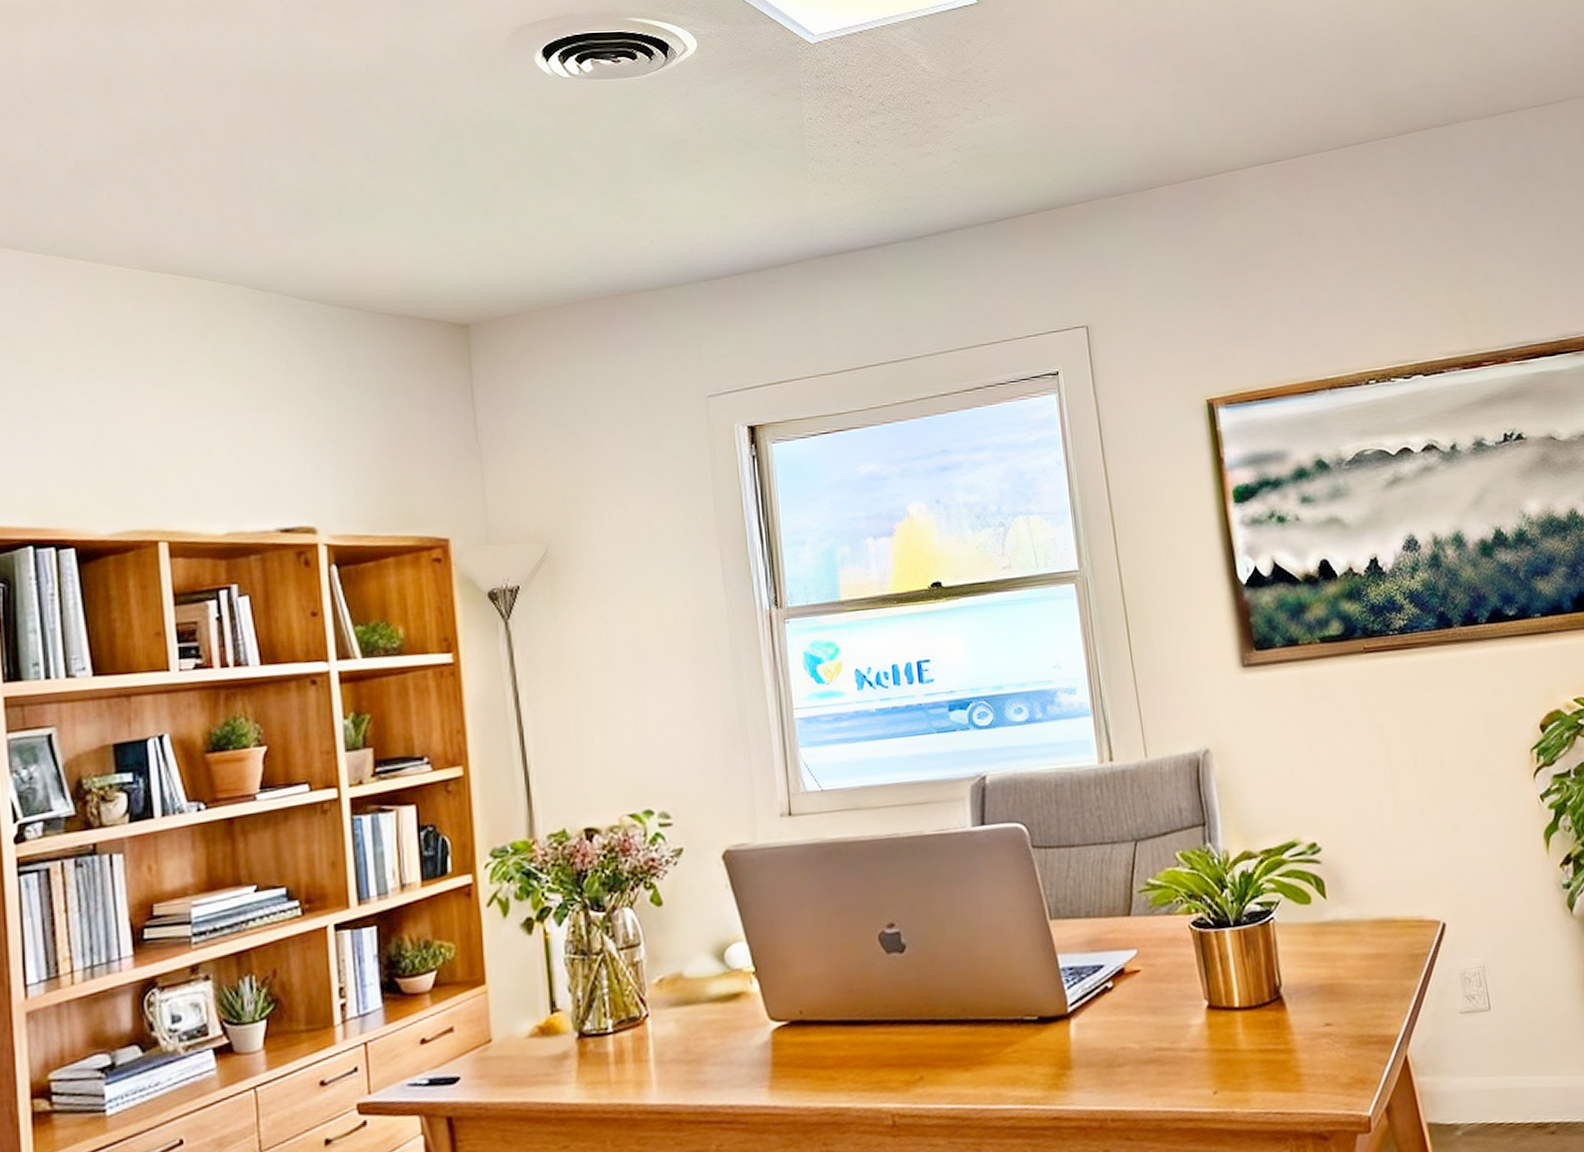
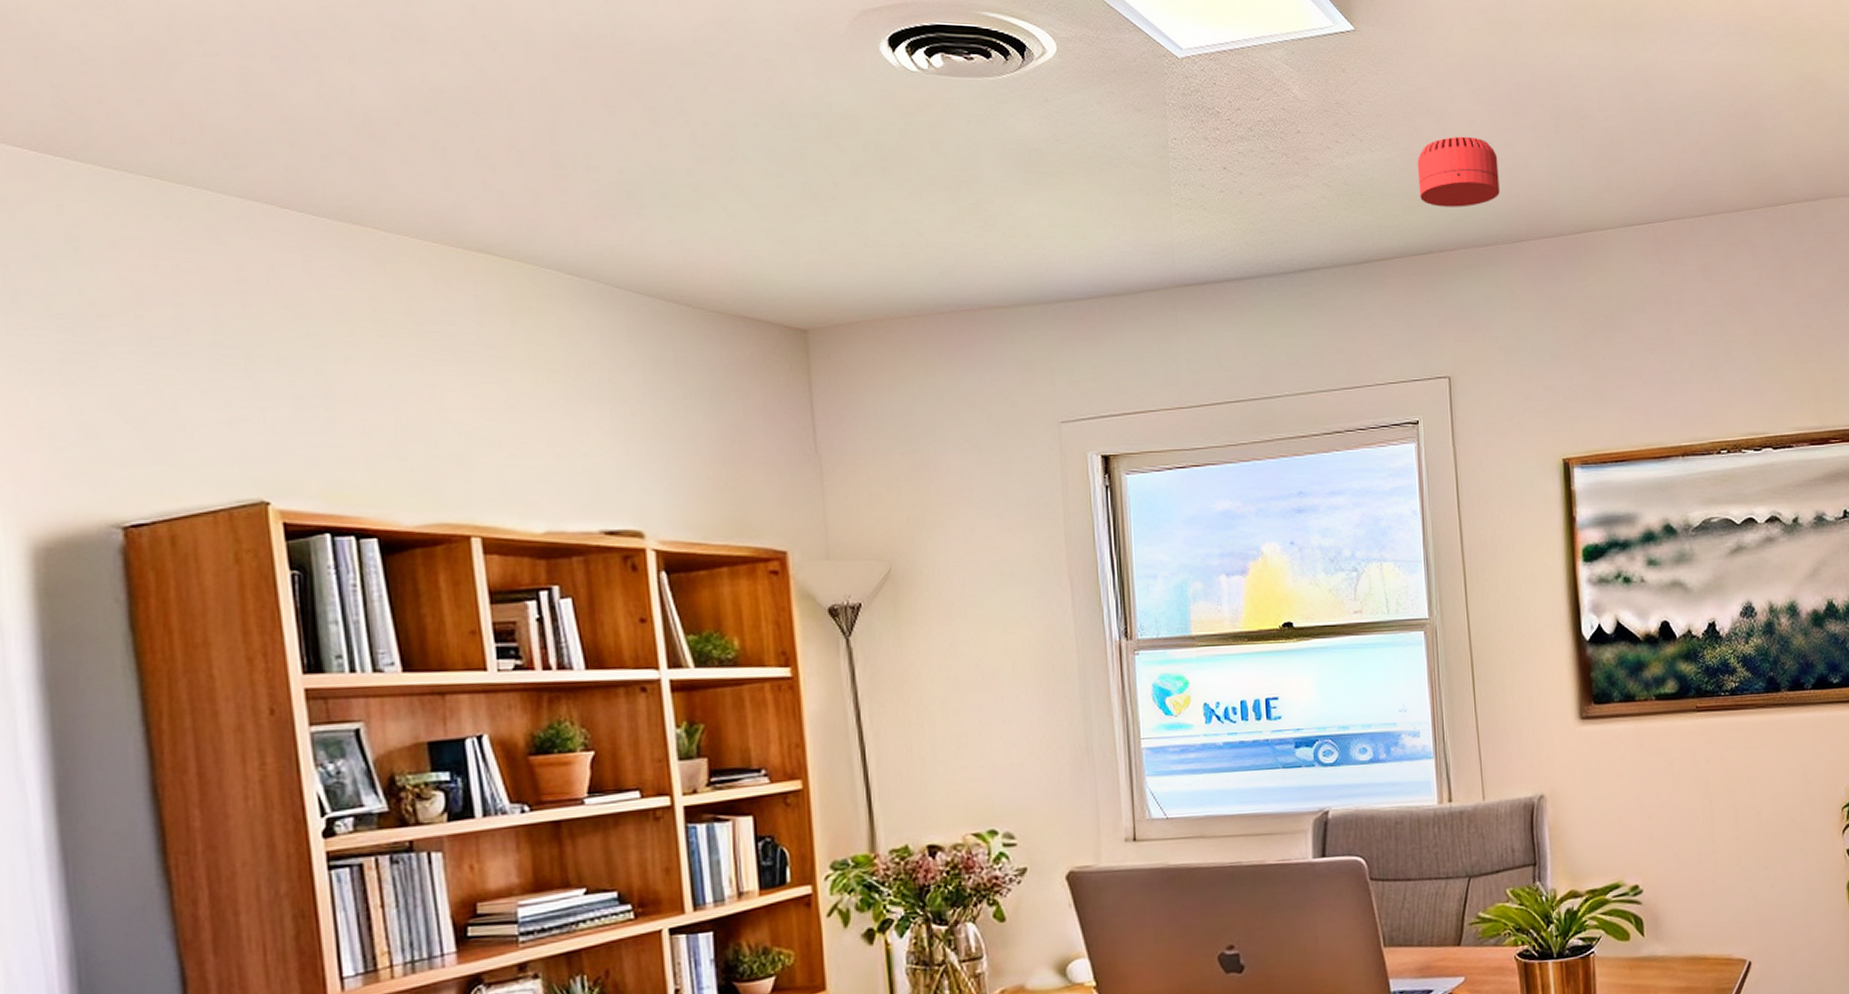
smoke detector: none [1044,92,1127,162] -> present [1417,136,1500,207]

